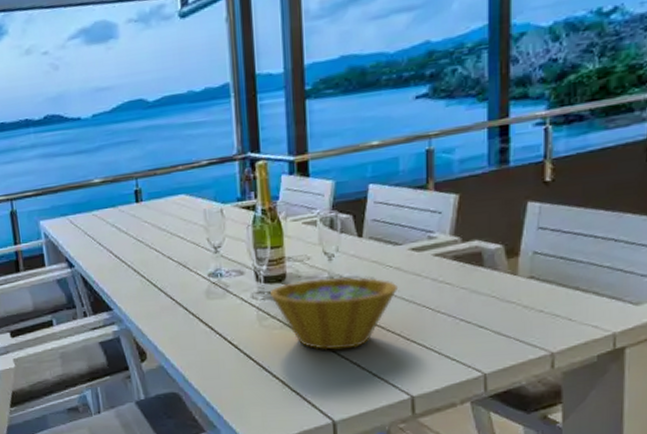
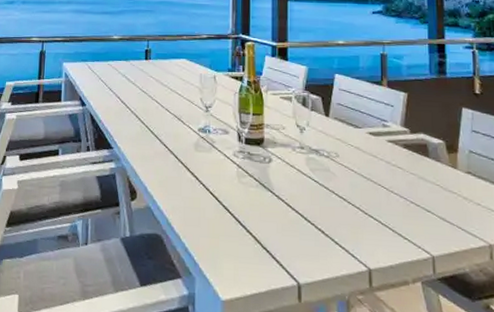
bowl: present [270,277,398,350] -> none [250,146,357,215]

